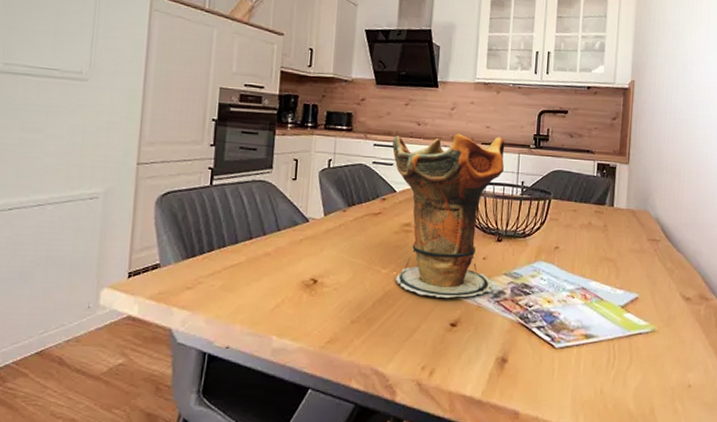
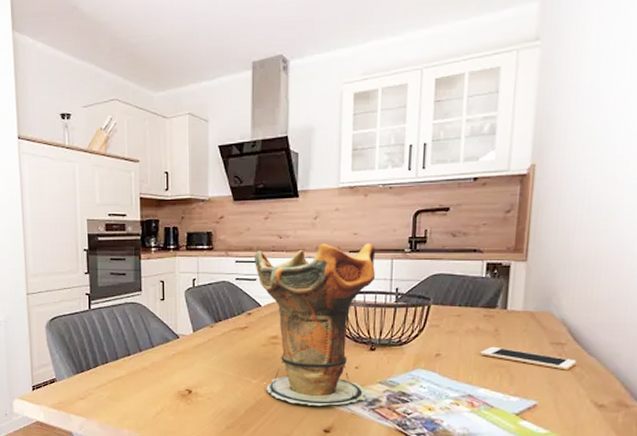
cell phone: none [592,241,668,265] -> present [480,346,576,370]

